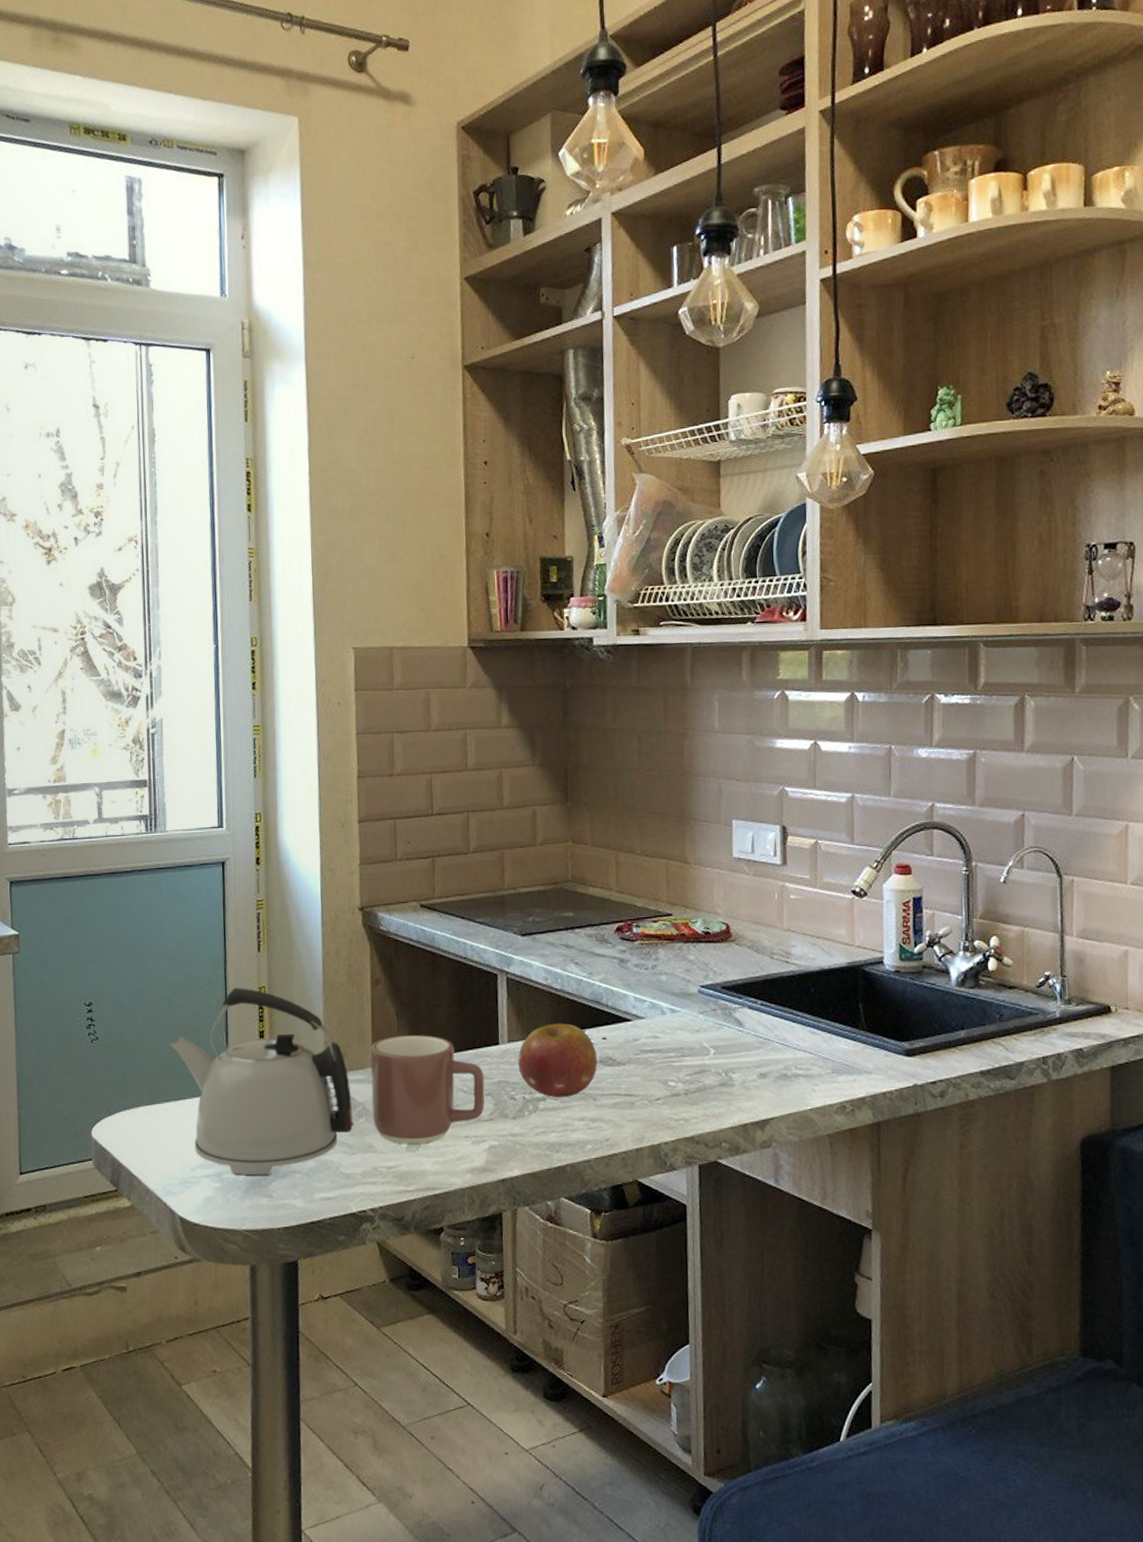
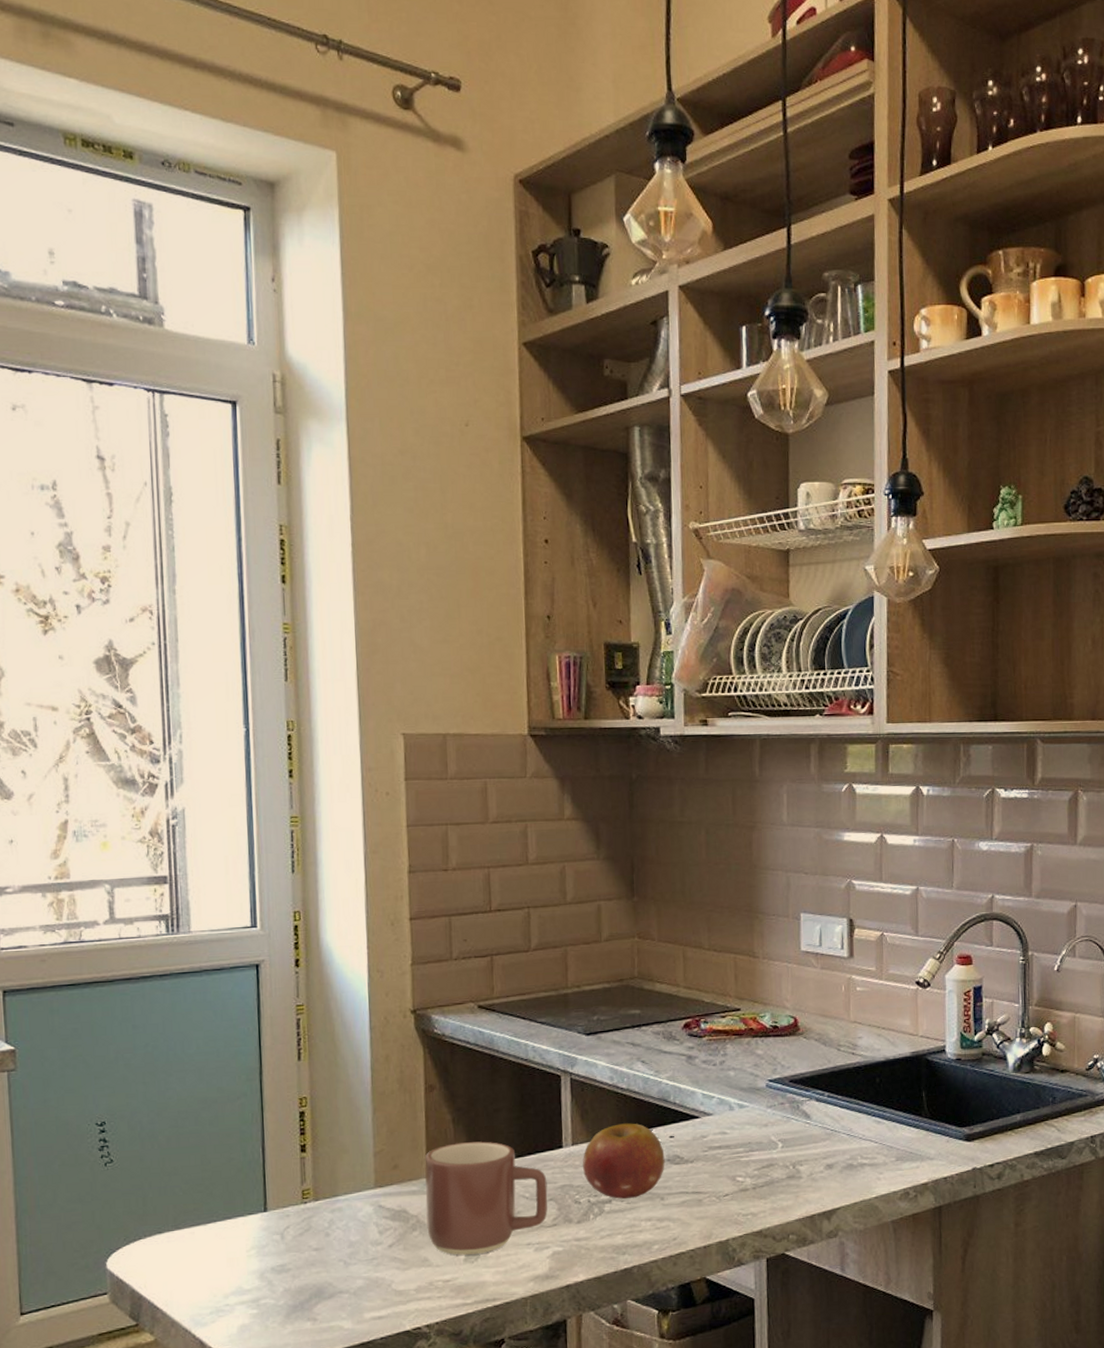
kettle: present [169,987,354,1175] -> none [197,1099,407,1299]

